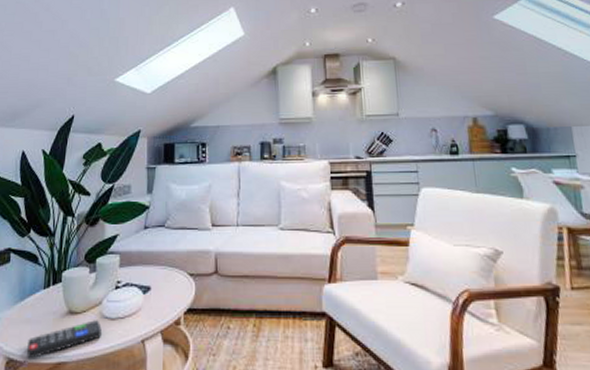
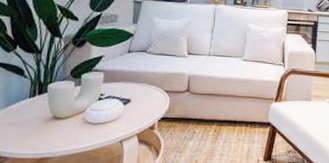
remote control: present [27,320,102,359] -> none [11,124,84,155]

